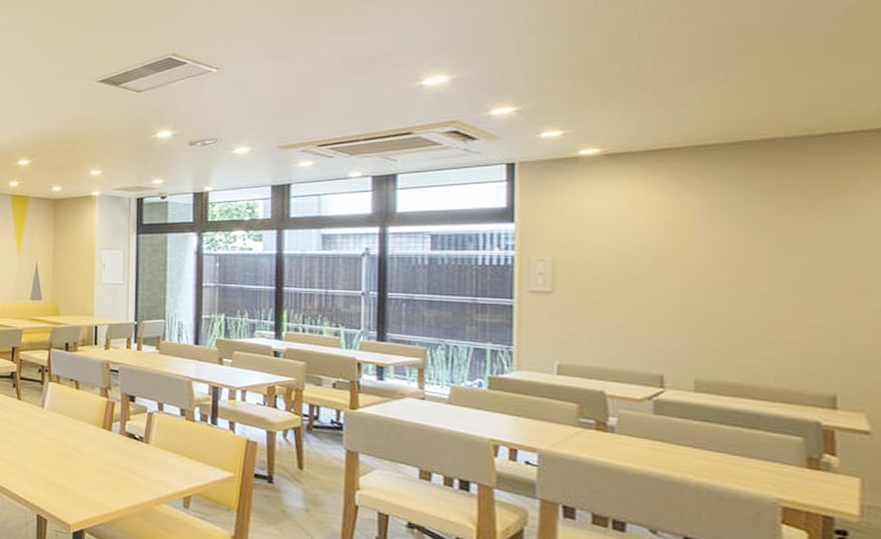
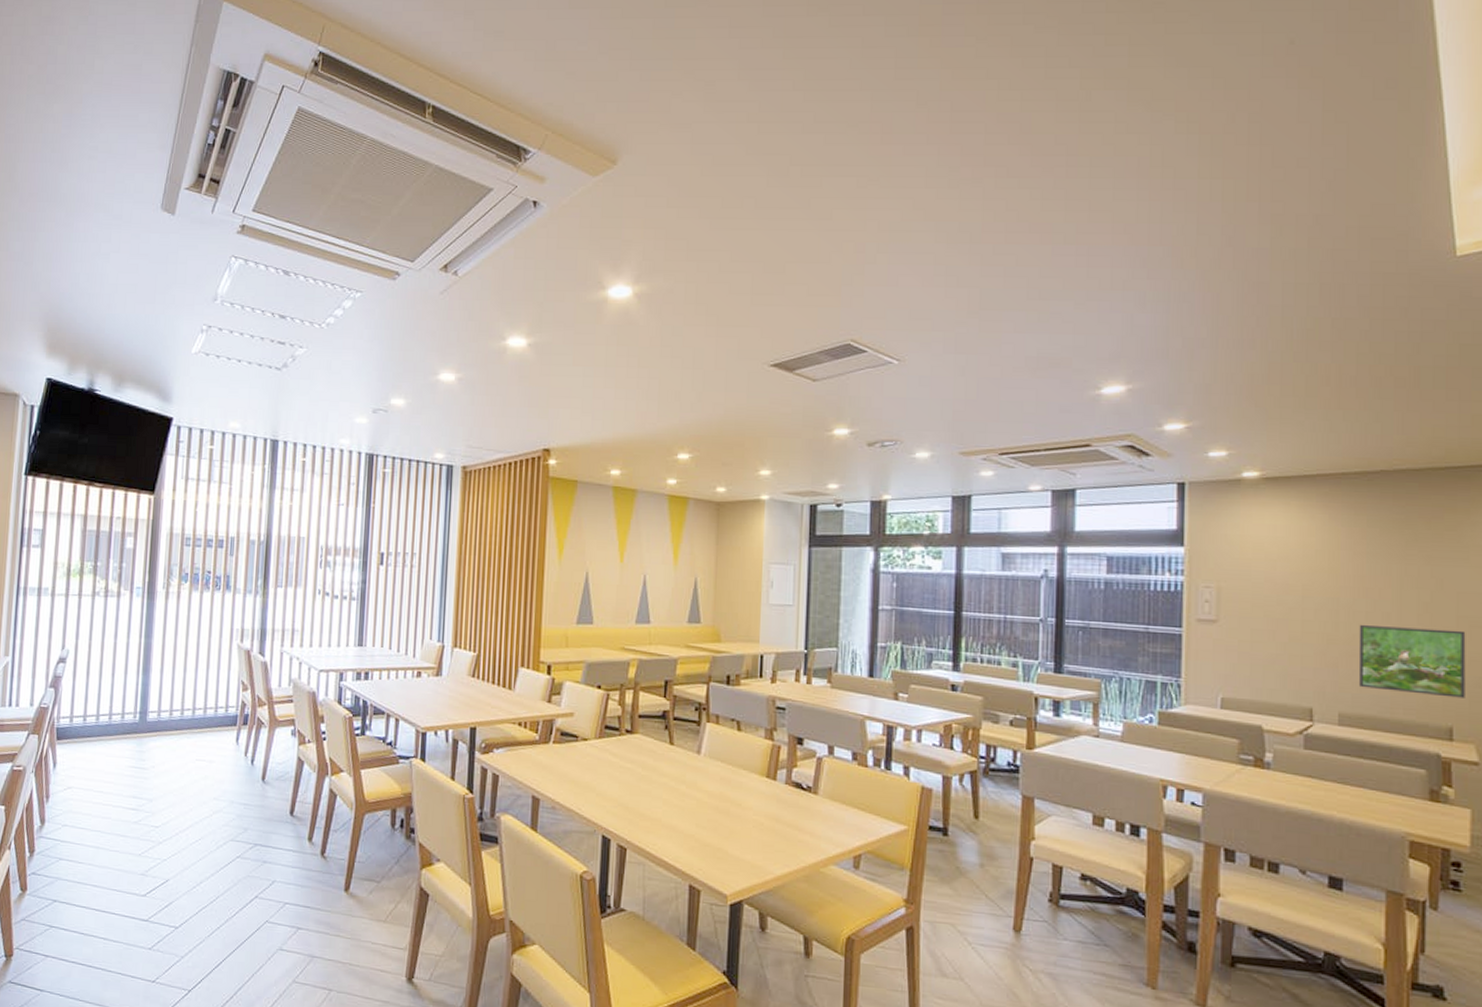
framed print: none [718,294,853,367] -> present [1358,625,1466,698]

